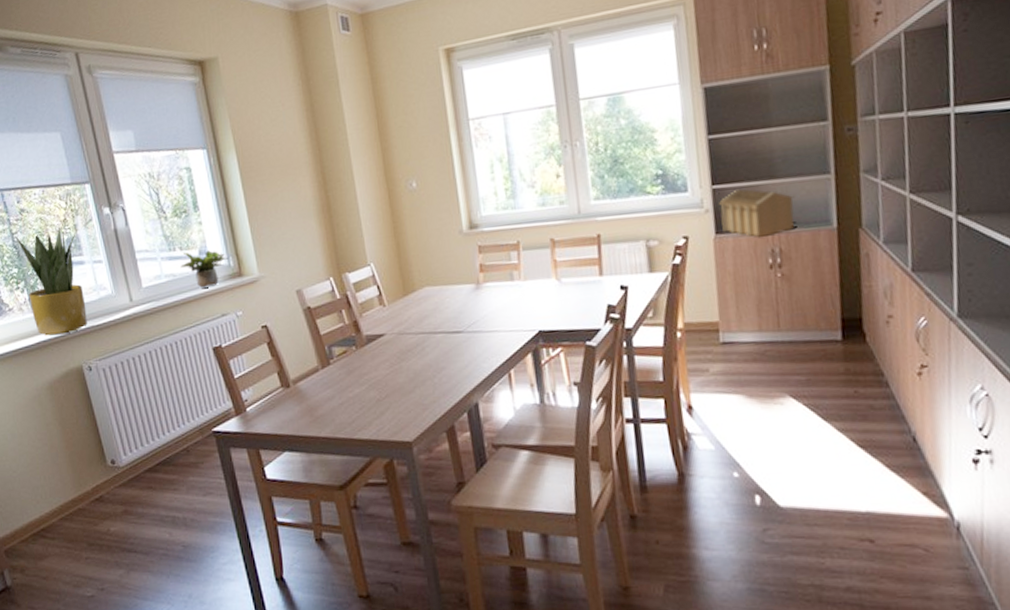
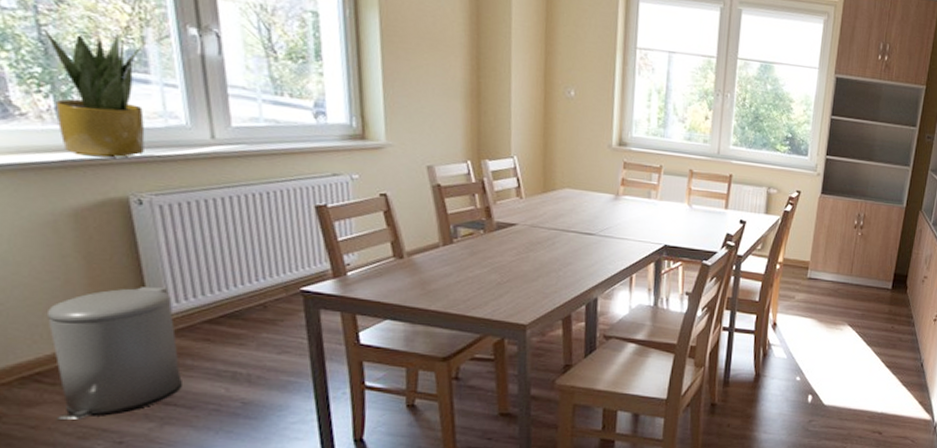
pedal bin: none [42,443,138,571] -> present [46,287,182,421]
potted plant: present [180,250,229,288] -> none [287,100,351,144]
file organizer: present [718,188,795,238] -> none [827,162,883,204]

